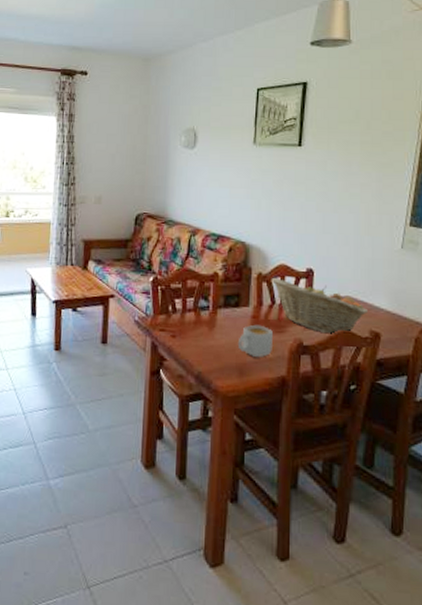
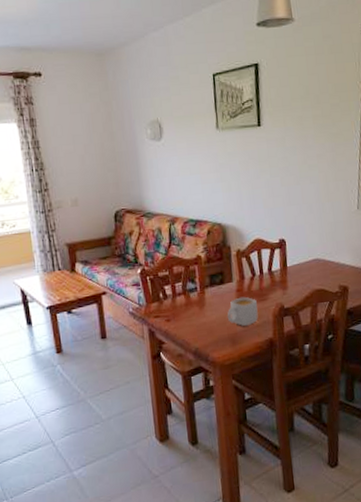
fruit basket: present [271,277,368,335] -> none [249,251,335,295]

